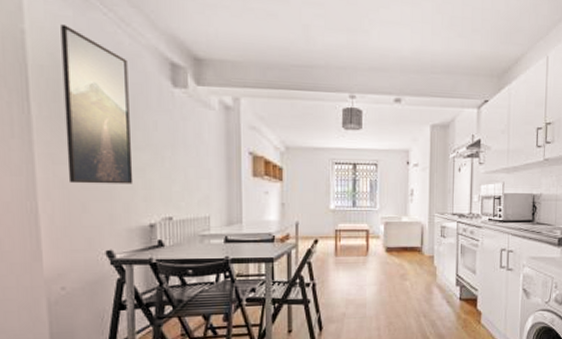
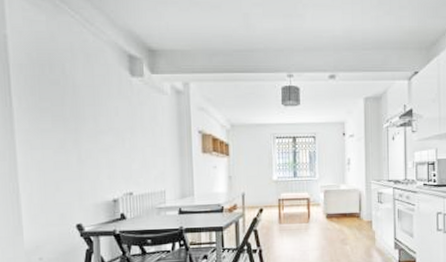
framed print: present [61,24,133,184] -> none [36,28,99,166]

